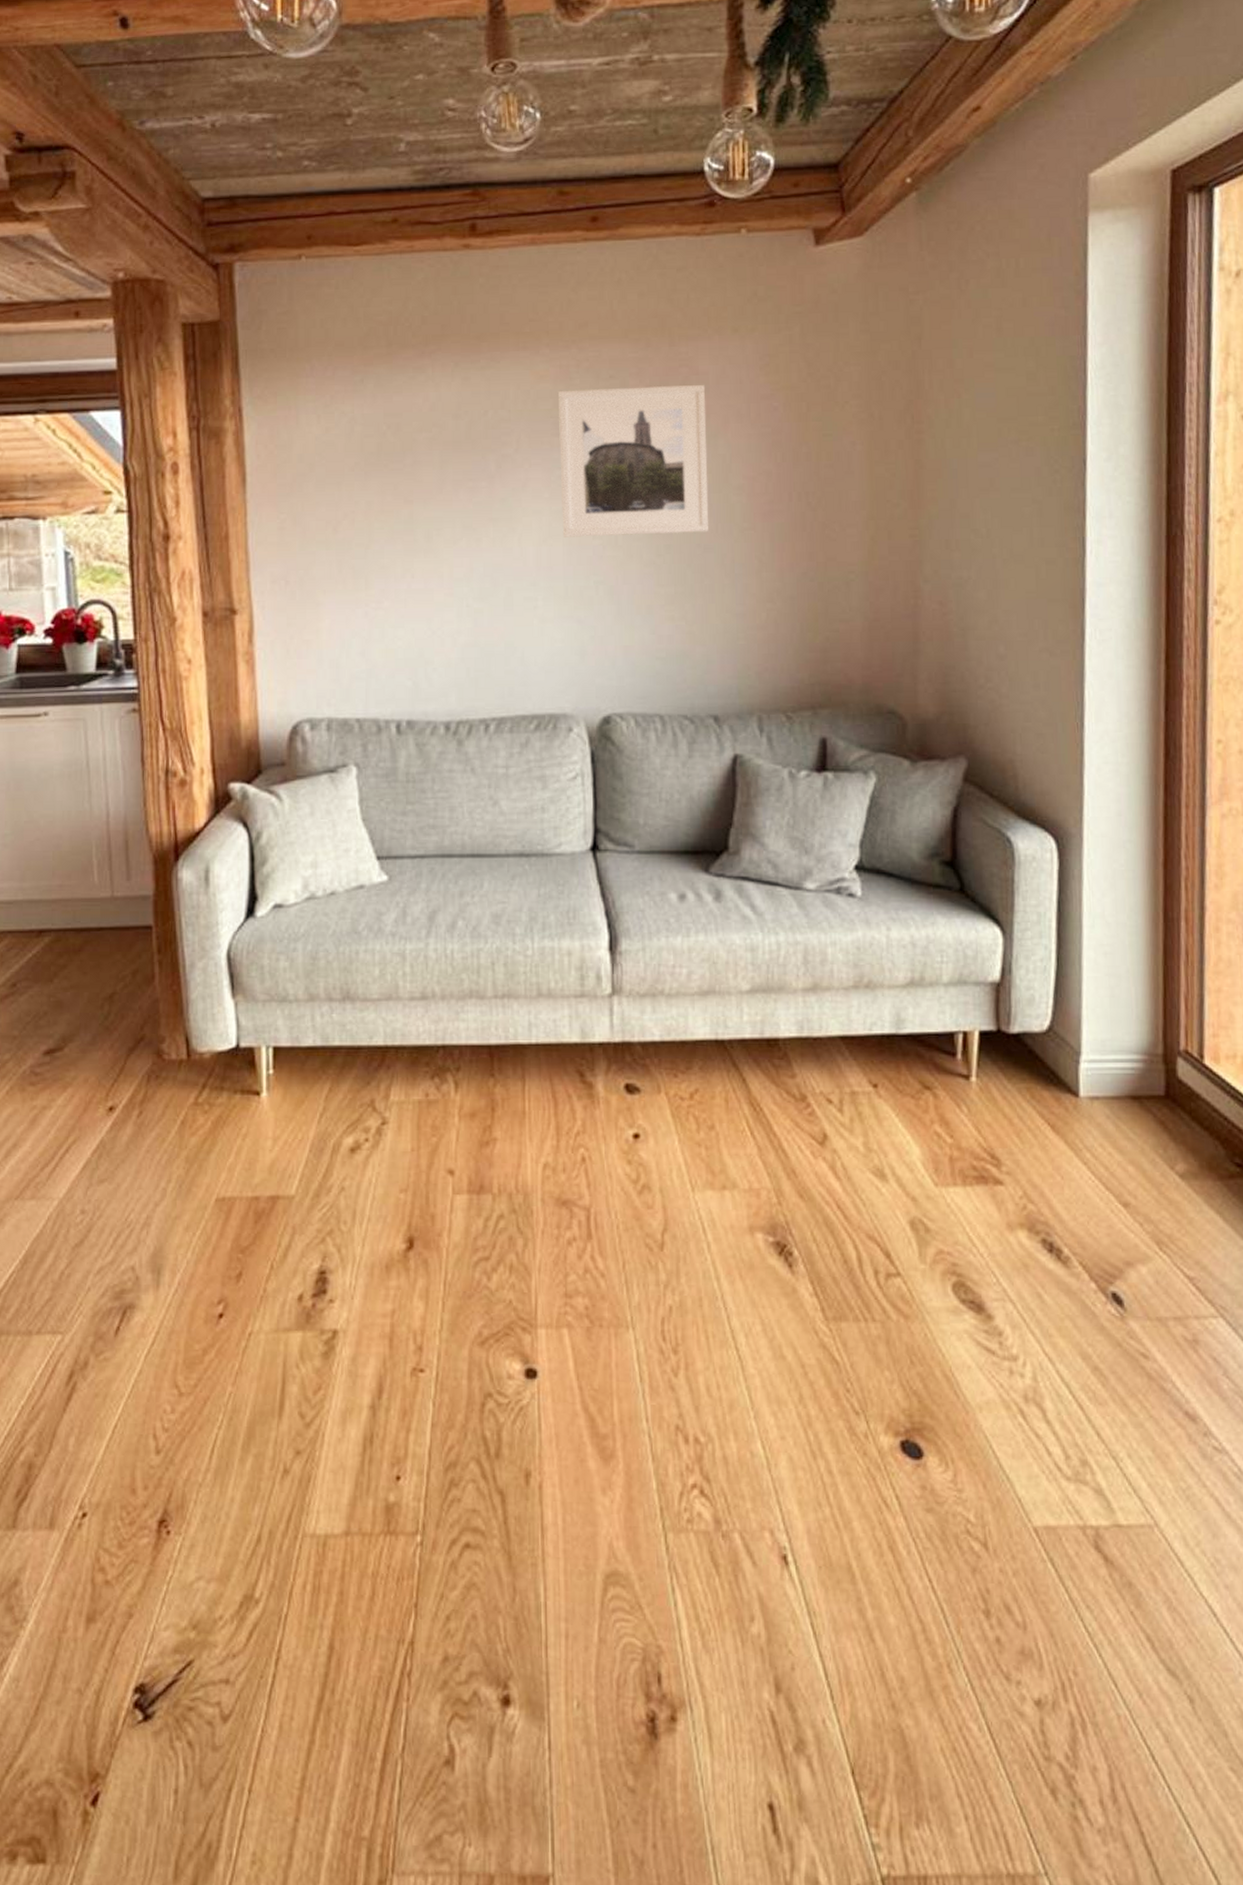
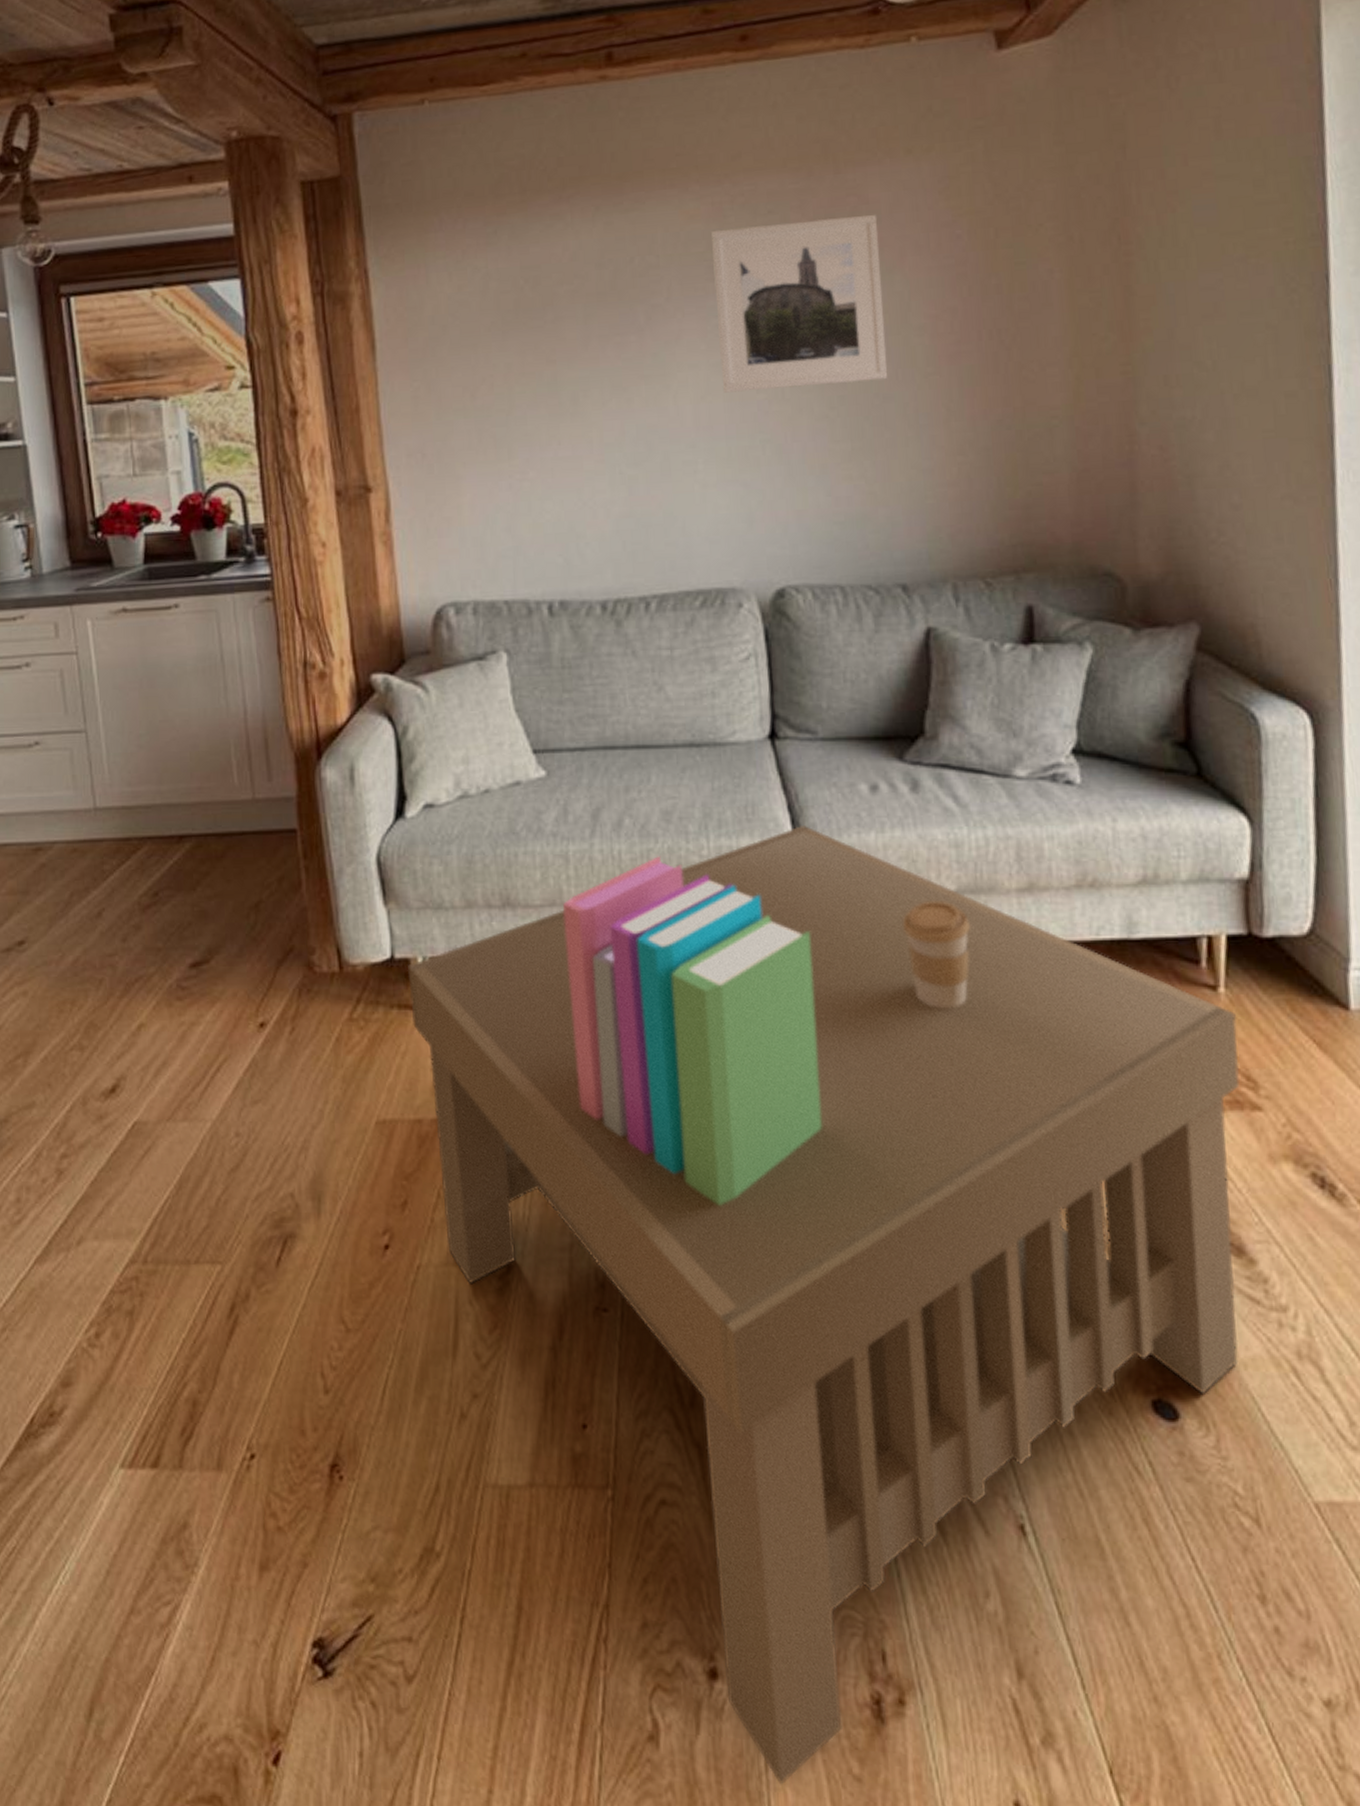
coffee table: none [251,930,986,1800] -> present [407,826,1240,1785]
books: none [399,955,624,1274] -> present [563,856,822,1206]
coffee cup: none [703,998,761,1095] -> present [903,901,970,1009]

